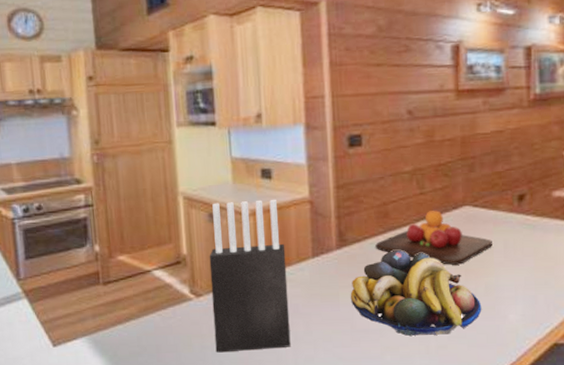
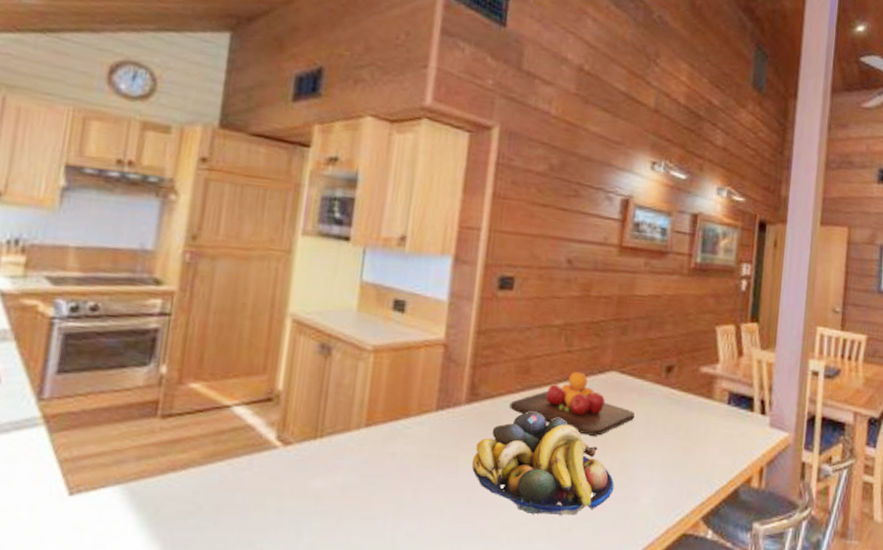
knife block: present [209,199,291,353] -> none [295,331,406,519]

